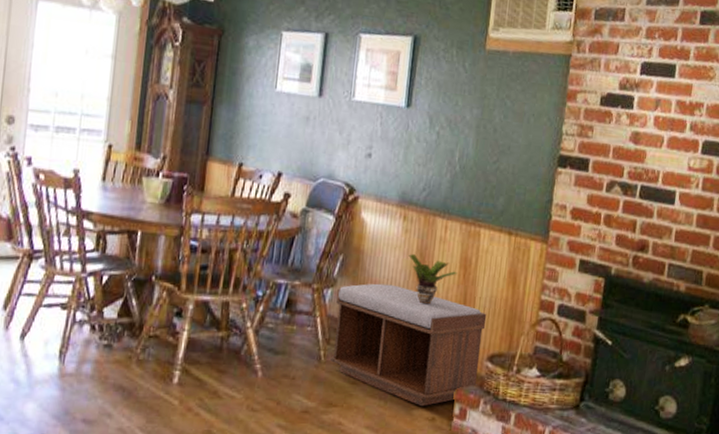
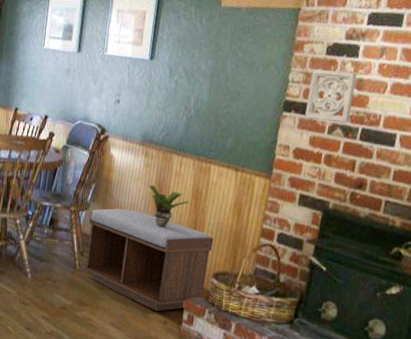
wall ornament: none [581,121,634,180] -> present [305,69,358,124]

